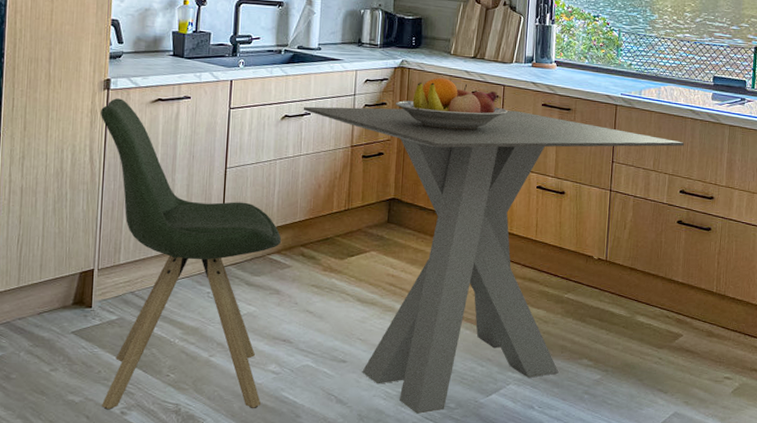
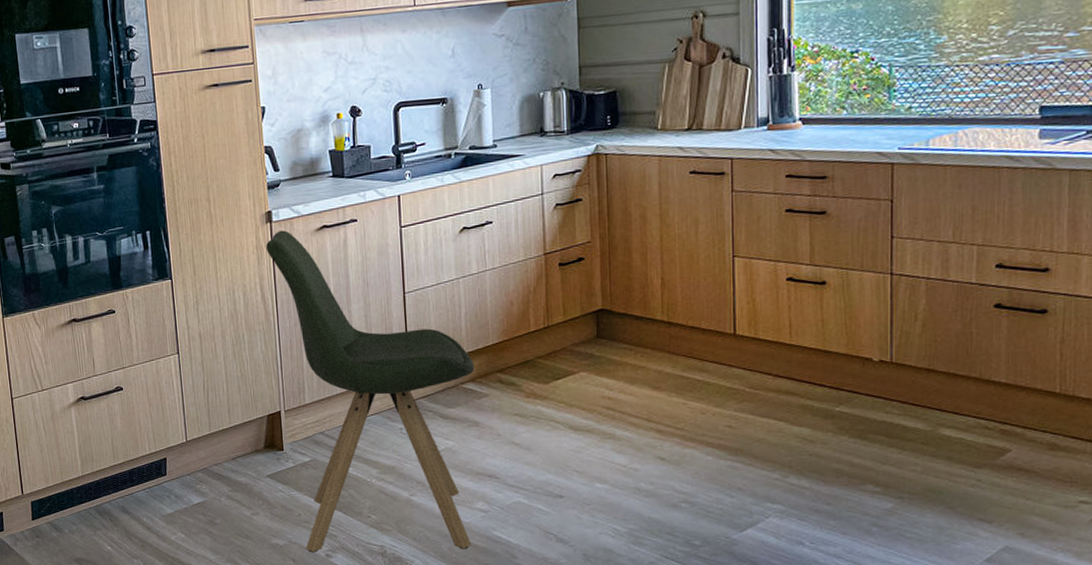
dining table: present [303,106,684,415] -> none [483,187,999,554]
fruit bowl: present [396,78,508,131] -> none [594,160,739,222]

